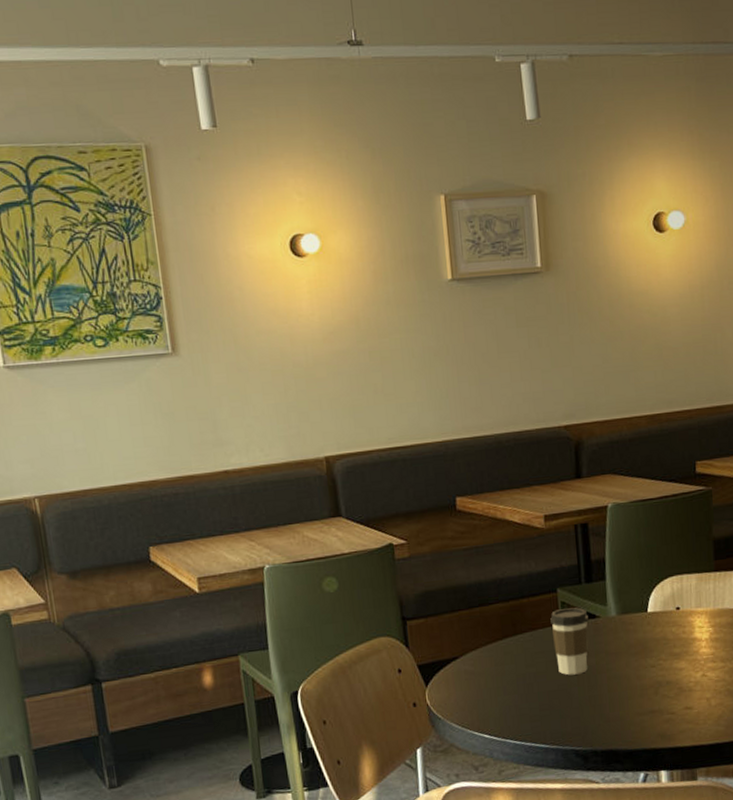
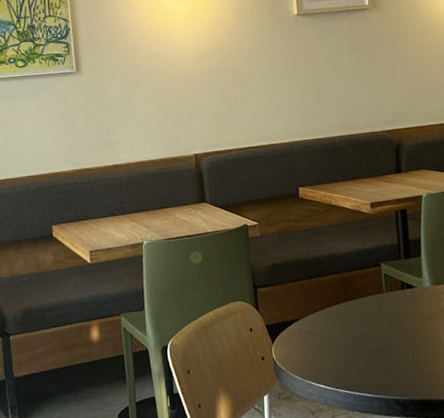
coffee cup: present [550,607,589,676] -> none [375,279,407,336]

